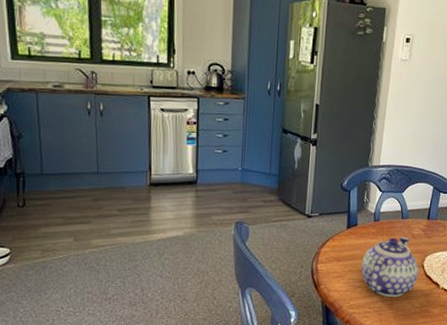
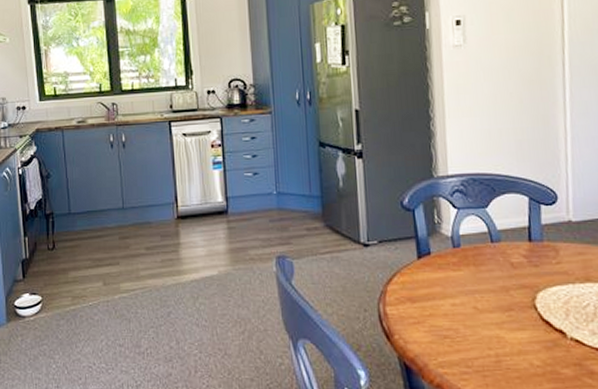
teapot: present [361,237,419,298] -> none [445,267,531,352]

